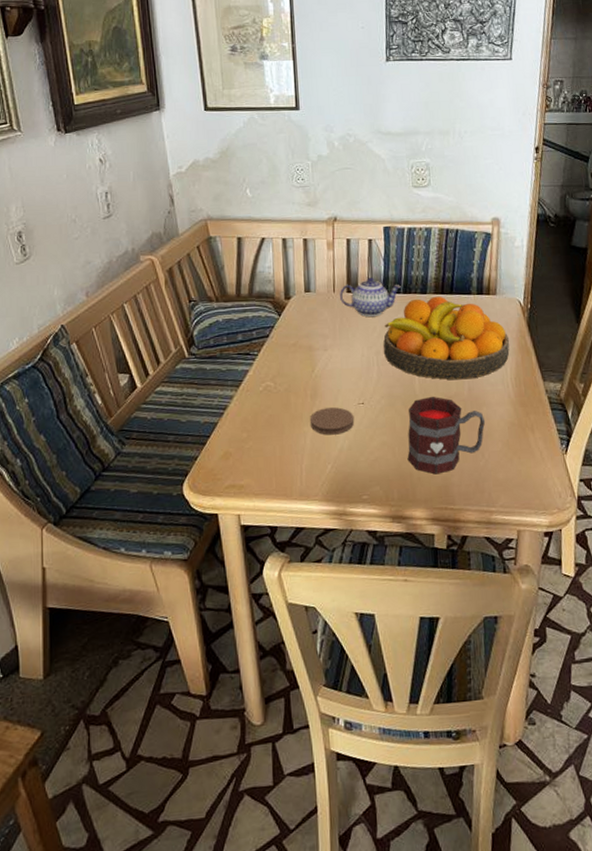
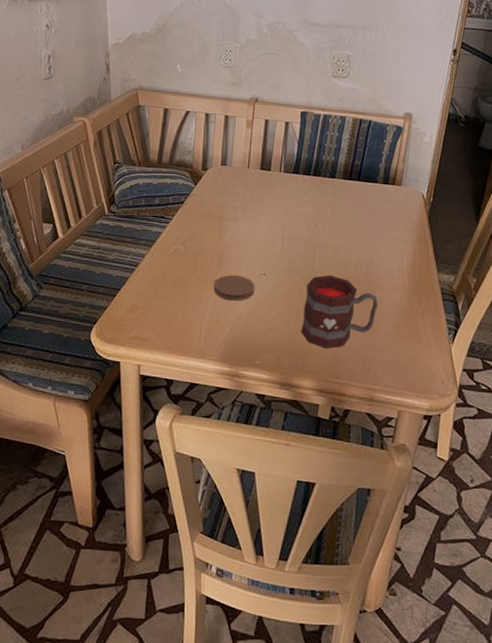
teapot: present [340,277,401,317] -> none [253,158,312,195]
fruit bowl: present [383,296,510,380] -> none [289,181,410,263]

